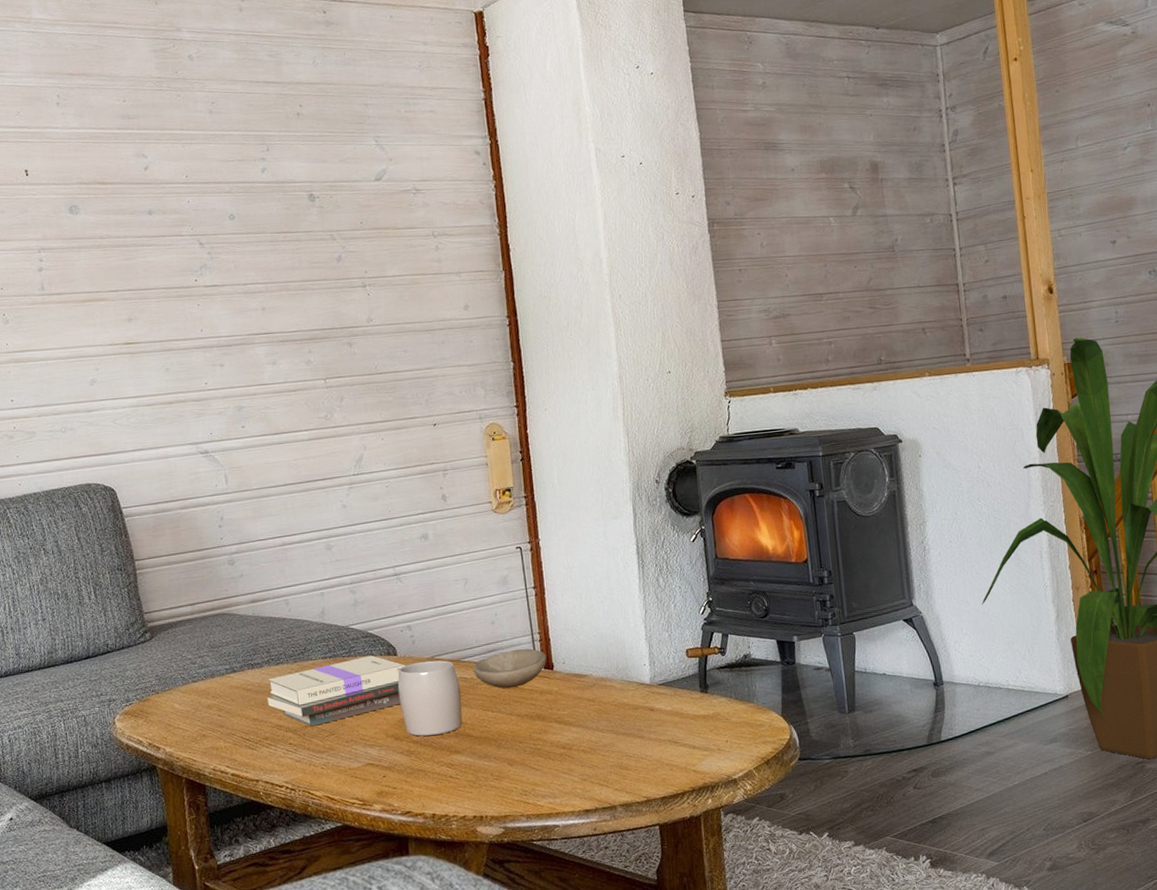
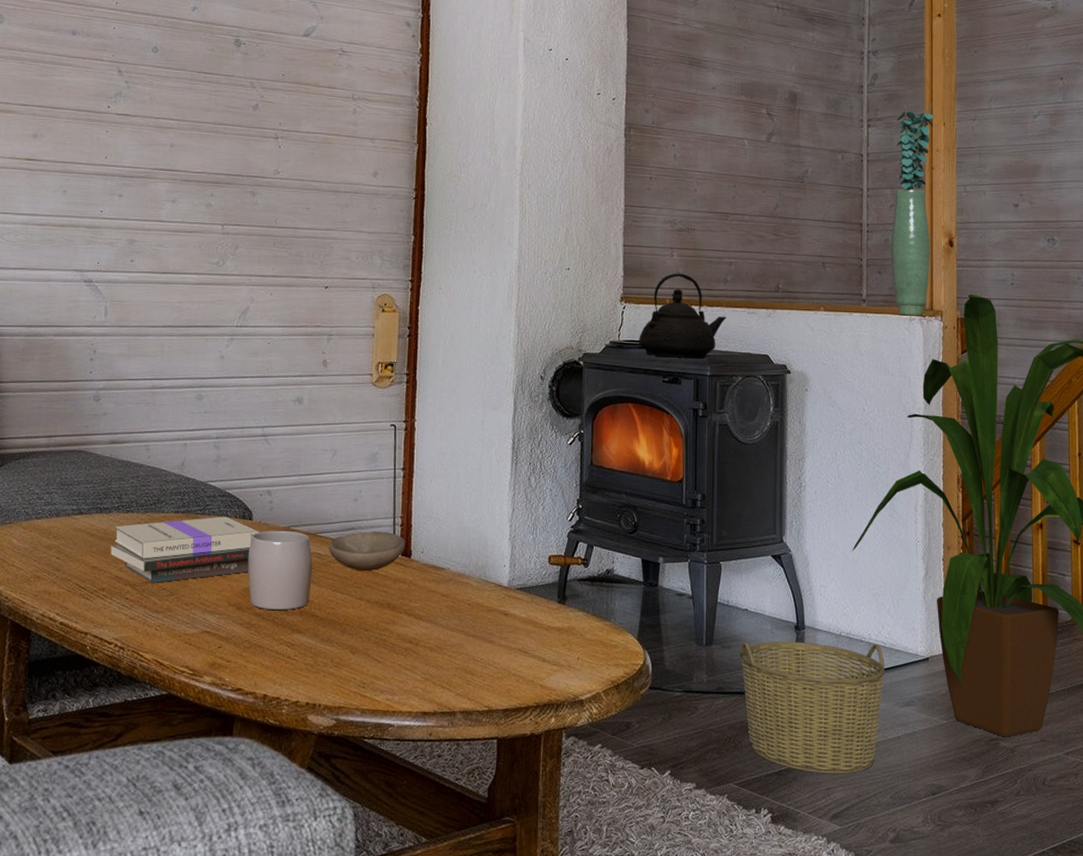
teakettle: none [747,359,832,445] -> present [639,273,726,359]
basket: none [882,689,1027,817] -> present [740,641,885,774]
vase: none [982,152,1033,369] -> present [891,104,934,315]

